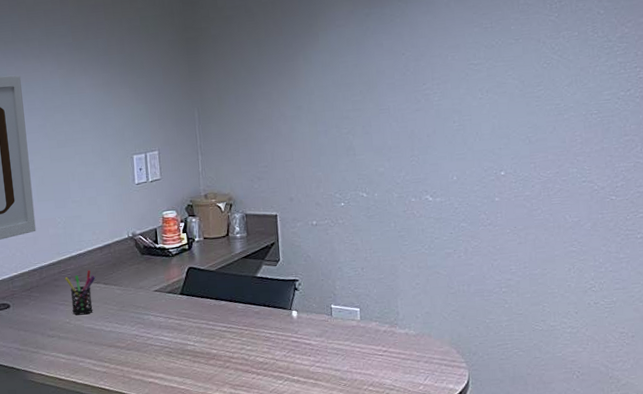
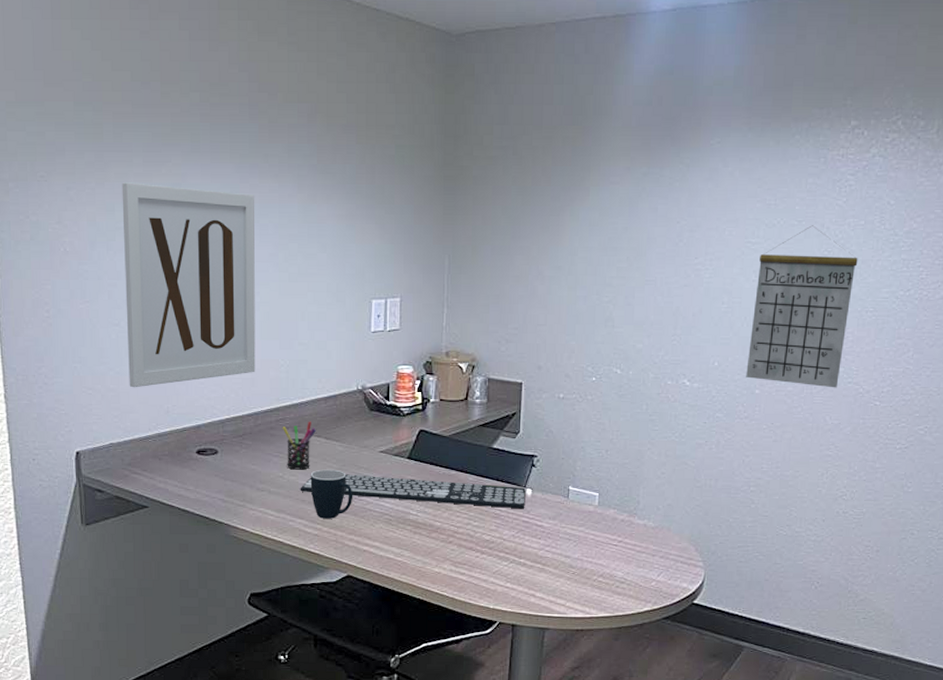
keyboard: none [86,310,293,334] -> present [300,474,526,509]
mug: none [94,311,135,357] -> present [310,469,353,519]
calendar: none [483,41,577,189] -> present [746,225,858,388]

